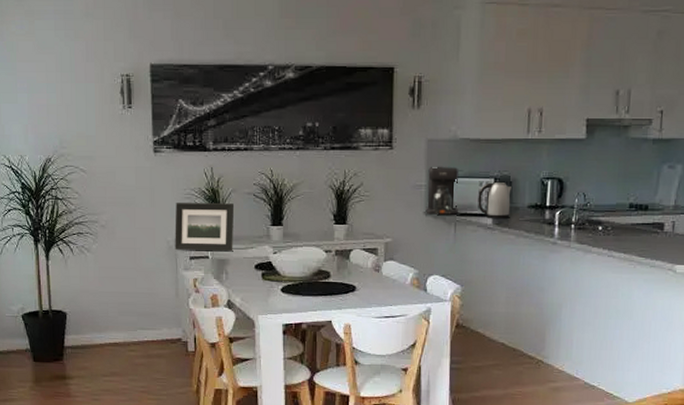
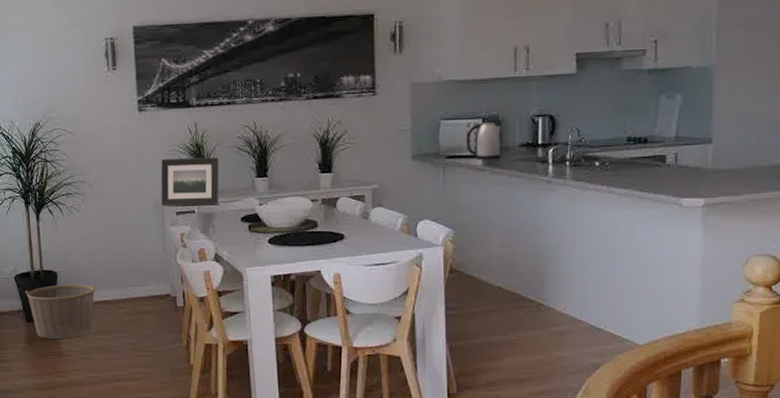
basket: none [33,325,106,380] -> present [25,284,96,339]
coffee maker: present [427,167,458,216] -> none [413,110,446,160]

